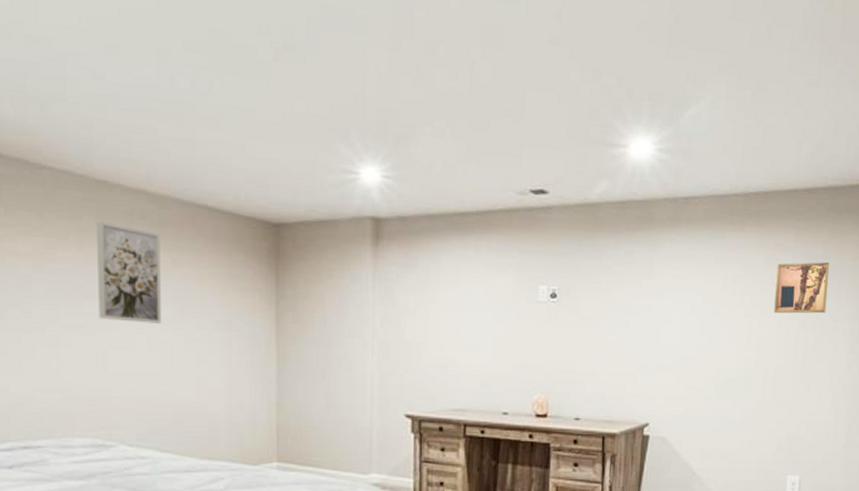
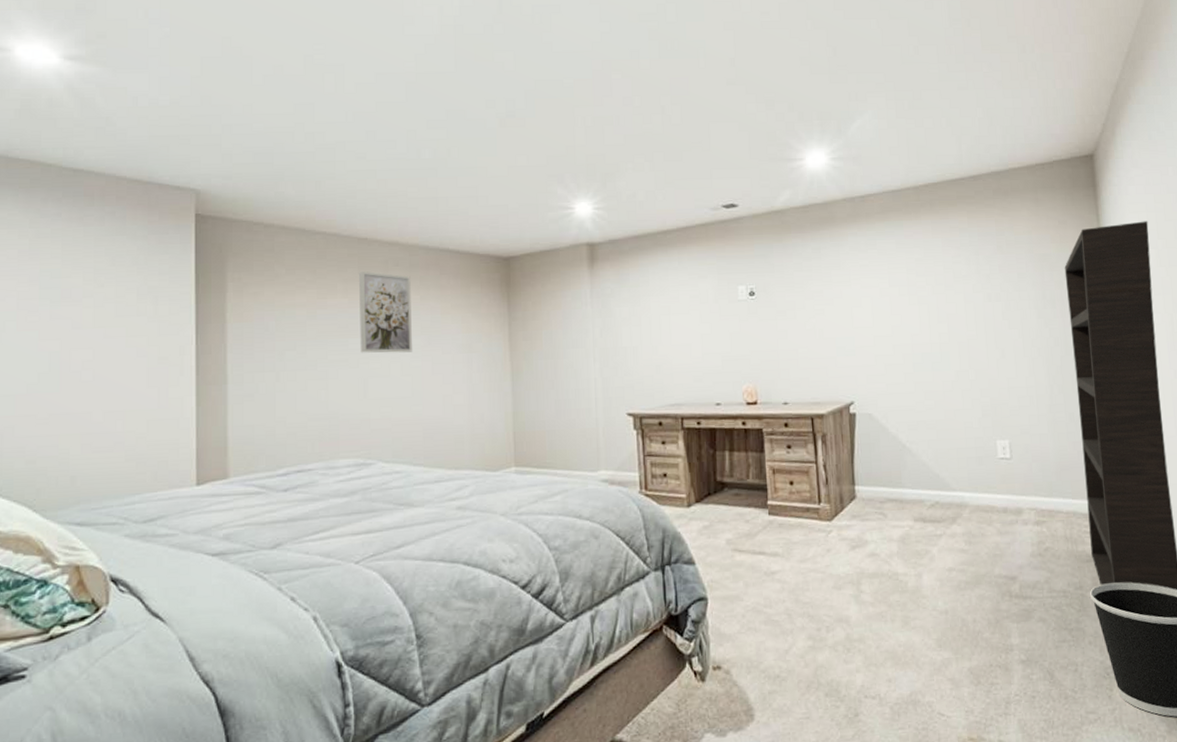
wall art: present [774,262,830,314] -> none [955,238,1009,289]

